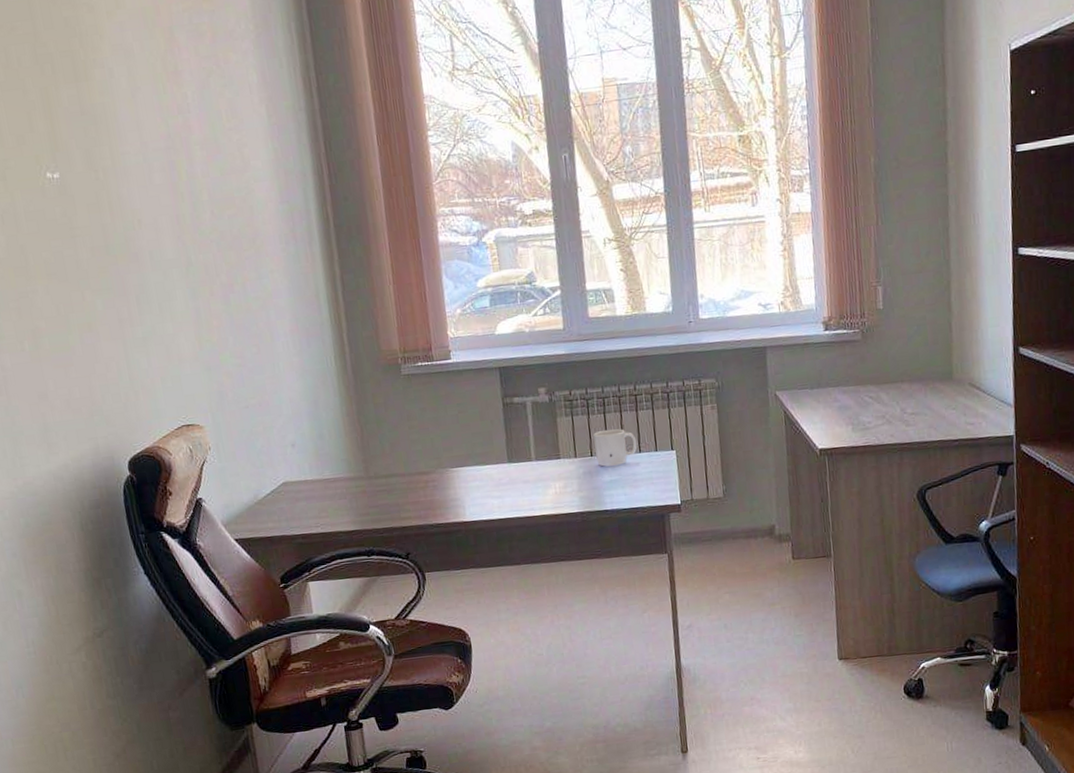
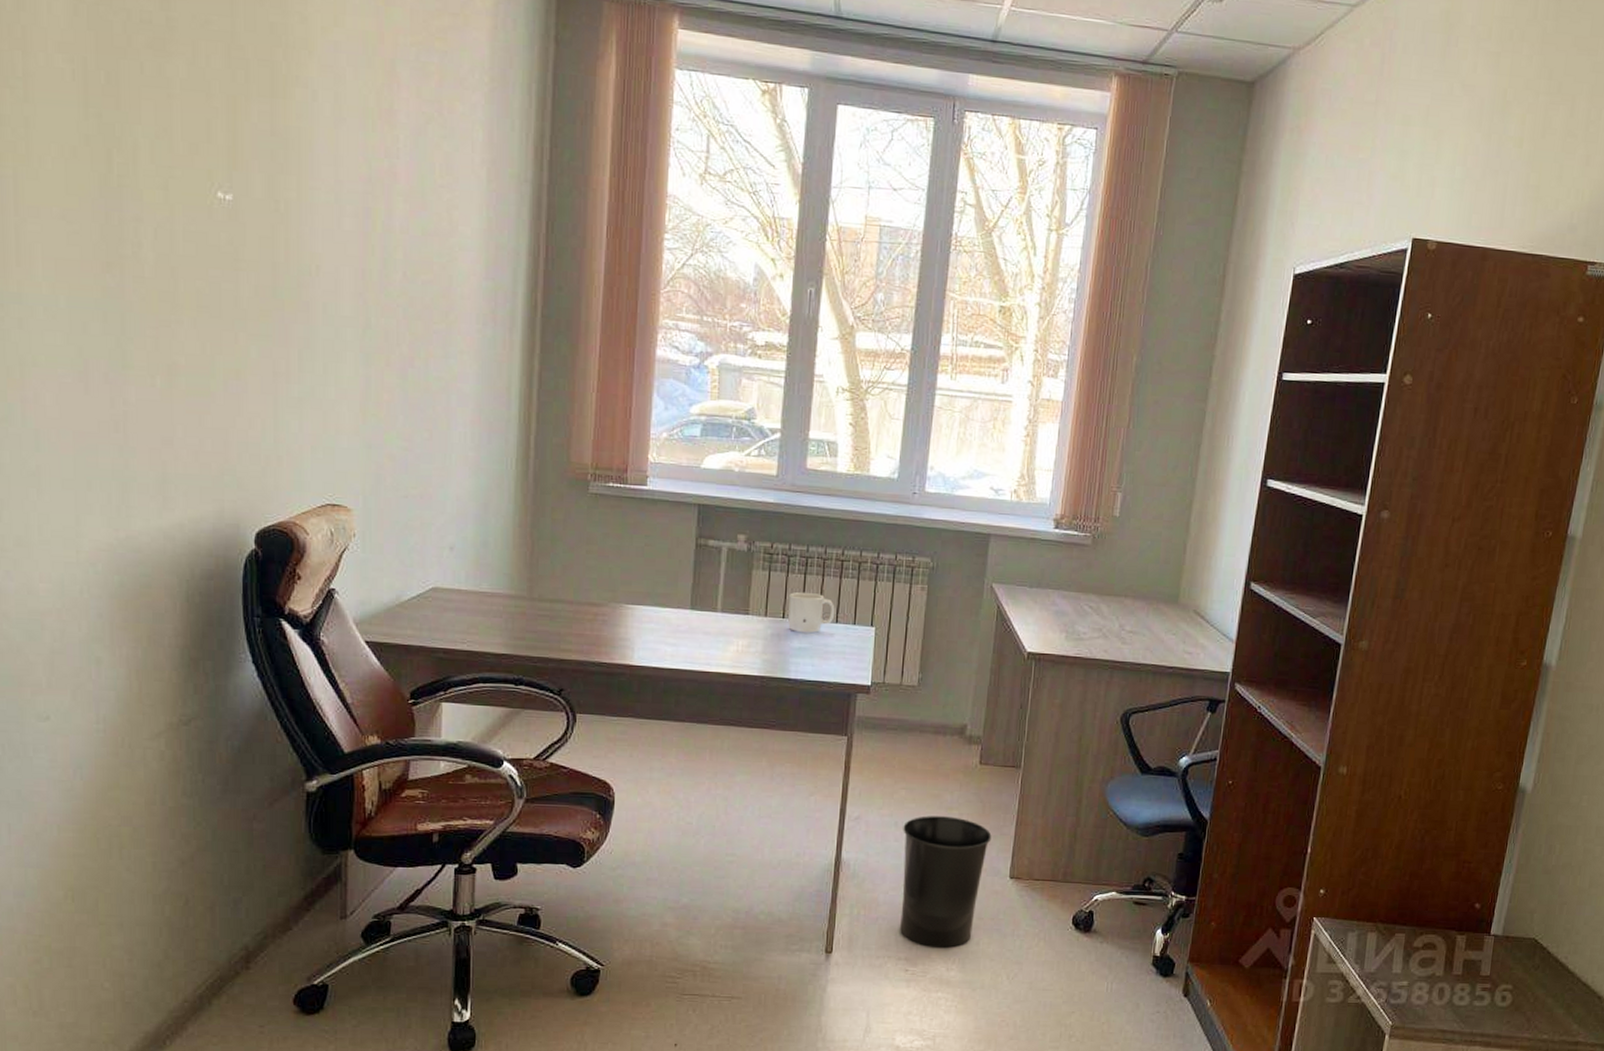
waste bin: none [732,611,816,734] -> present [900,816,992,948]

